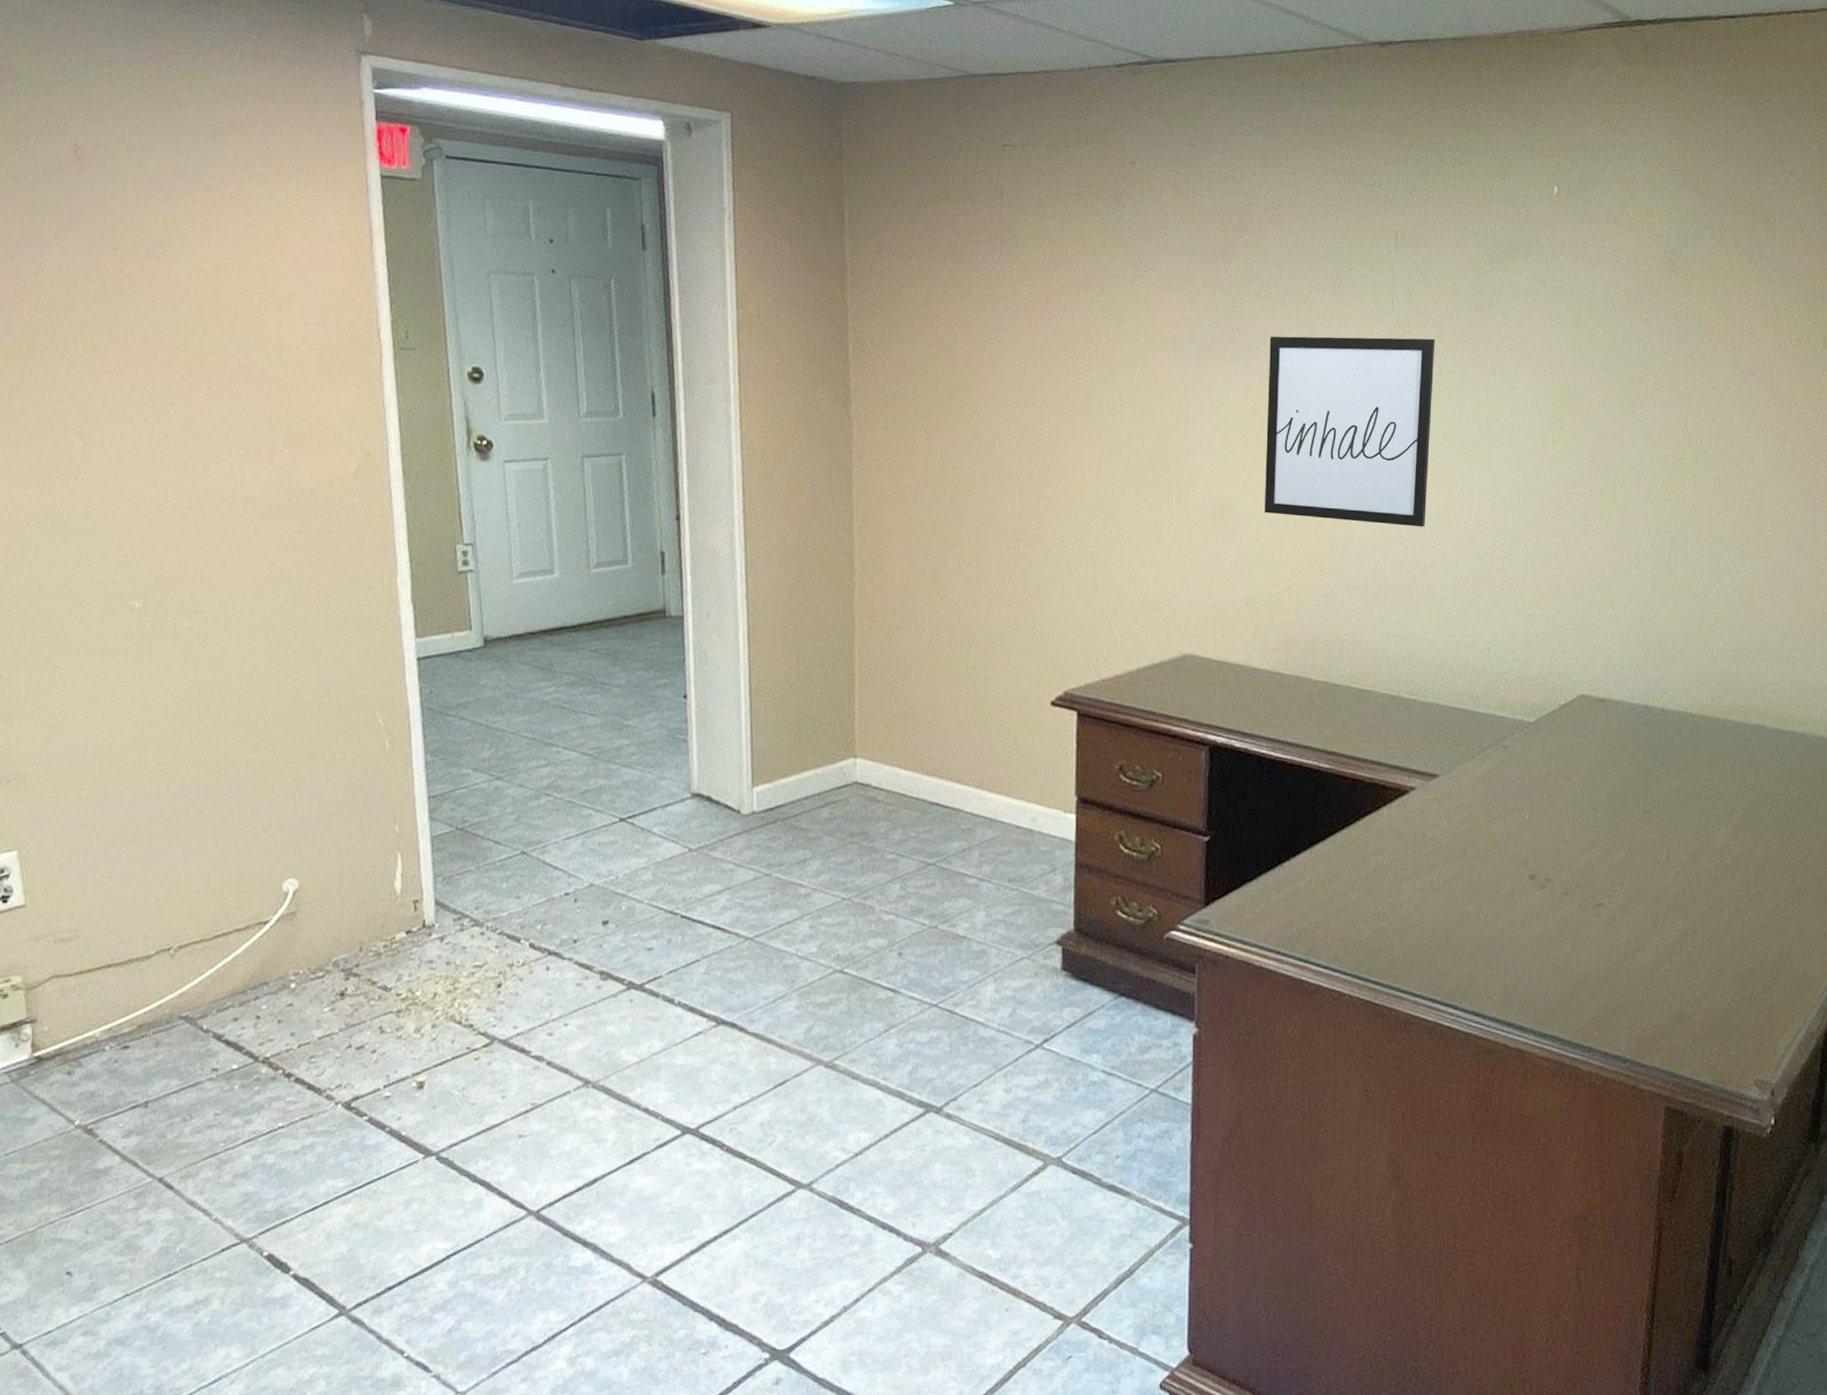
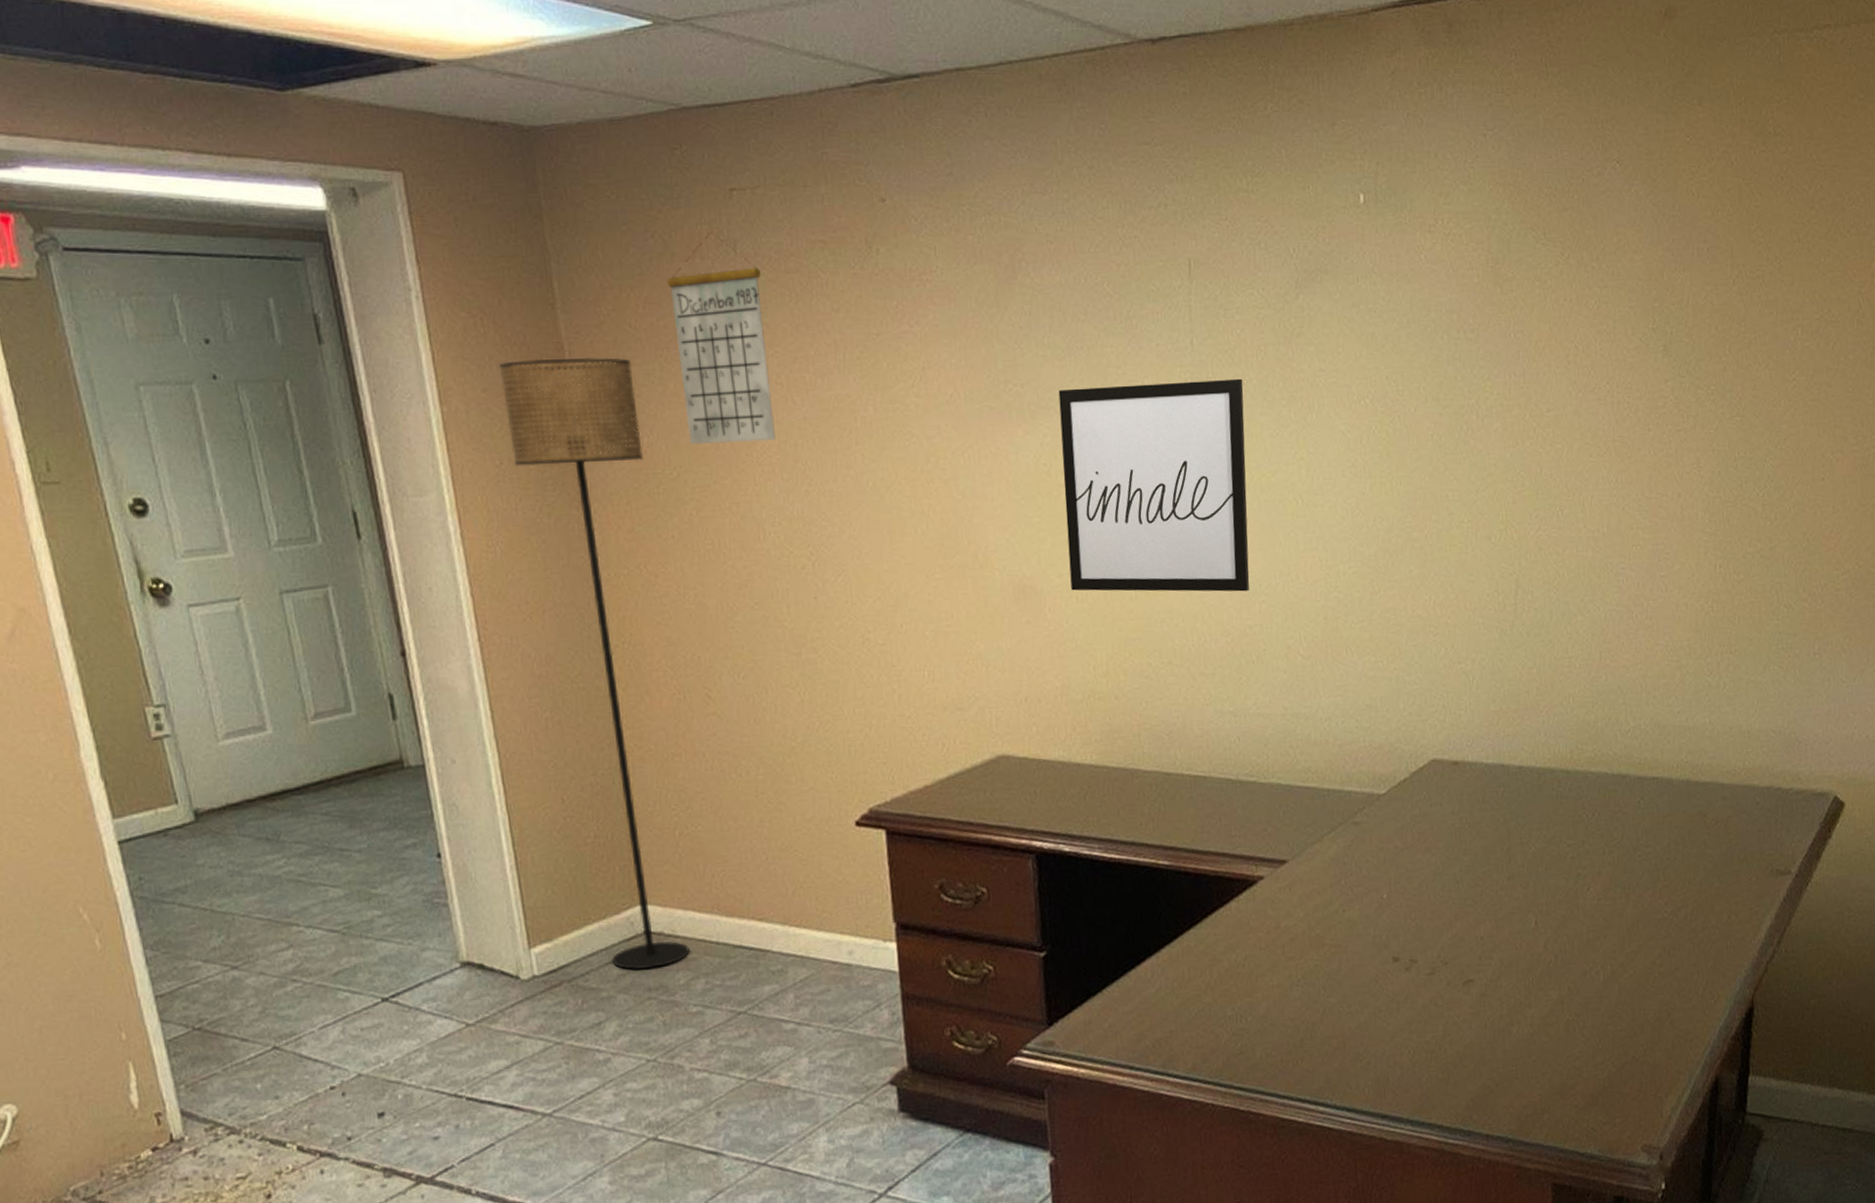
floor lamp: none [789,276,904,816] -> present [498,358,690,971]
calendar: none [941,180,1021,361] -> present [667,232,775,444]

